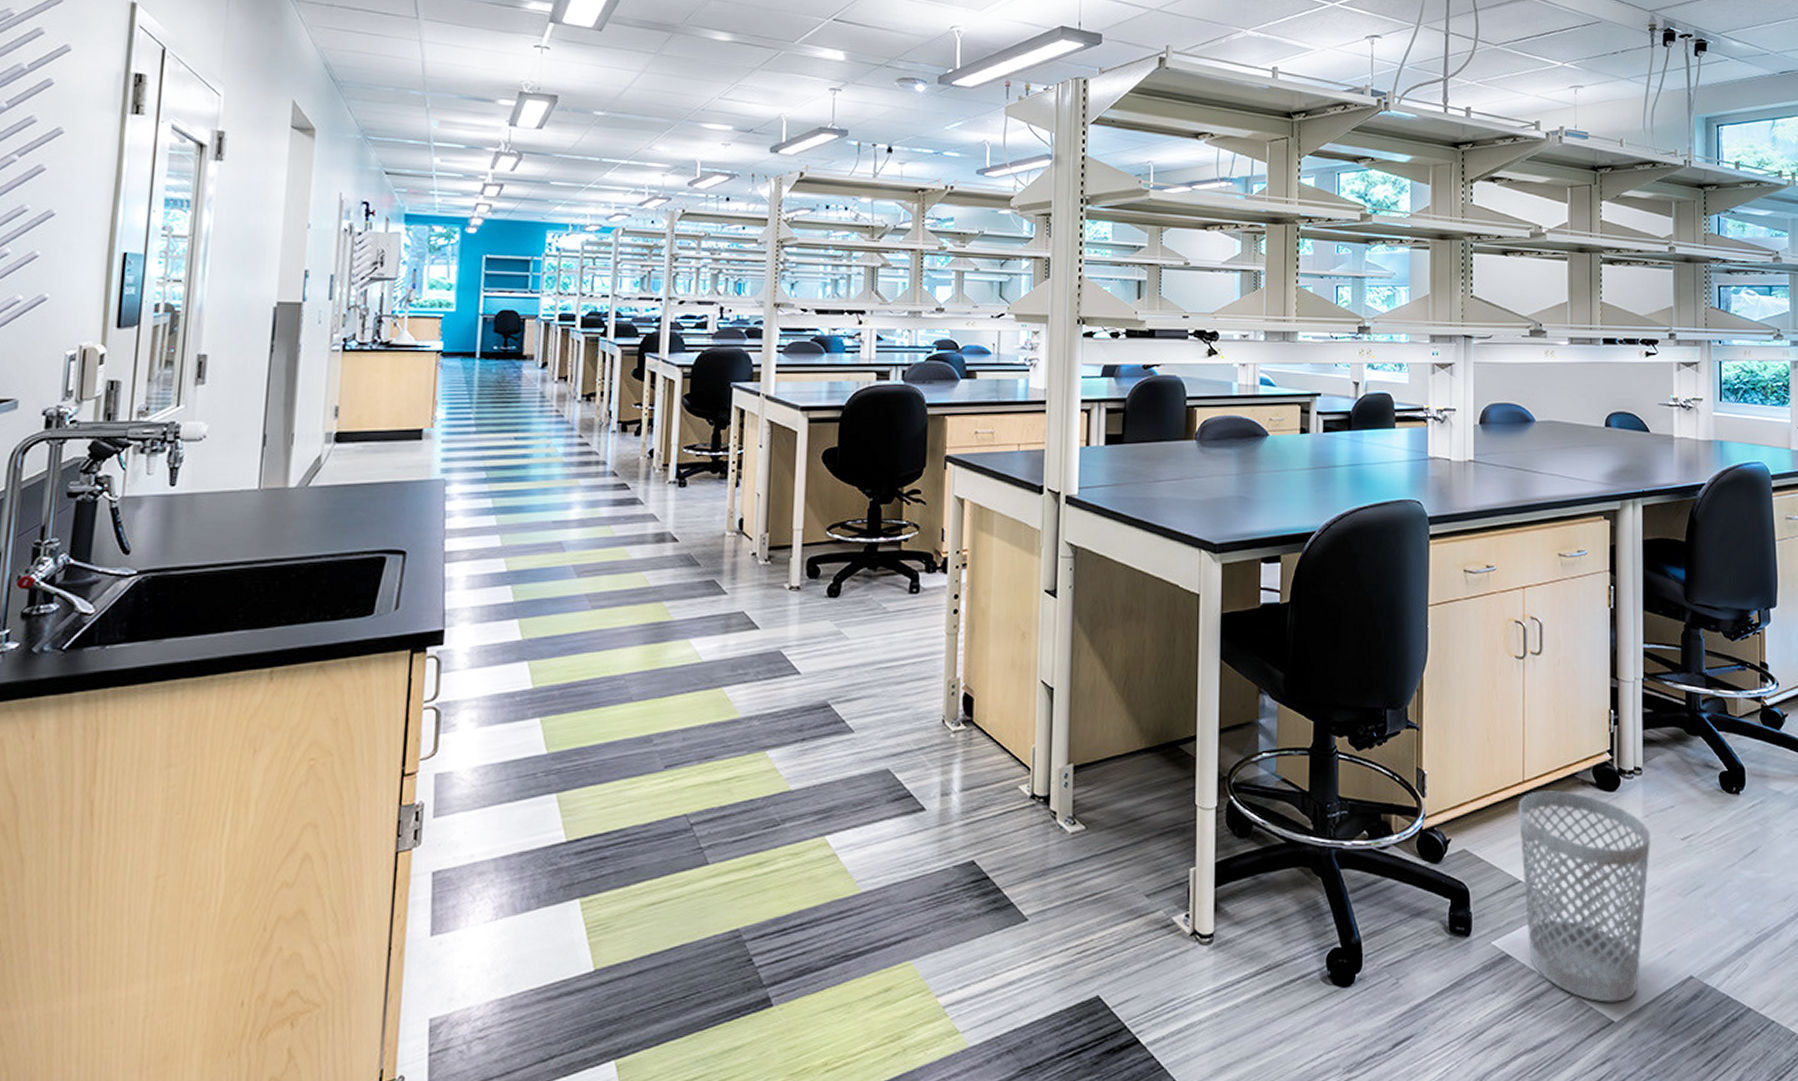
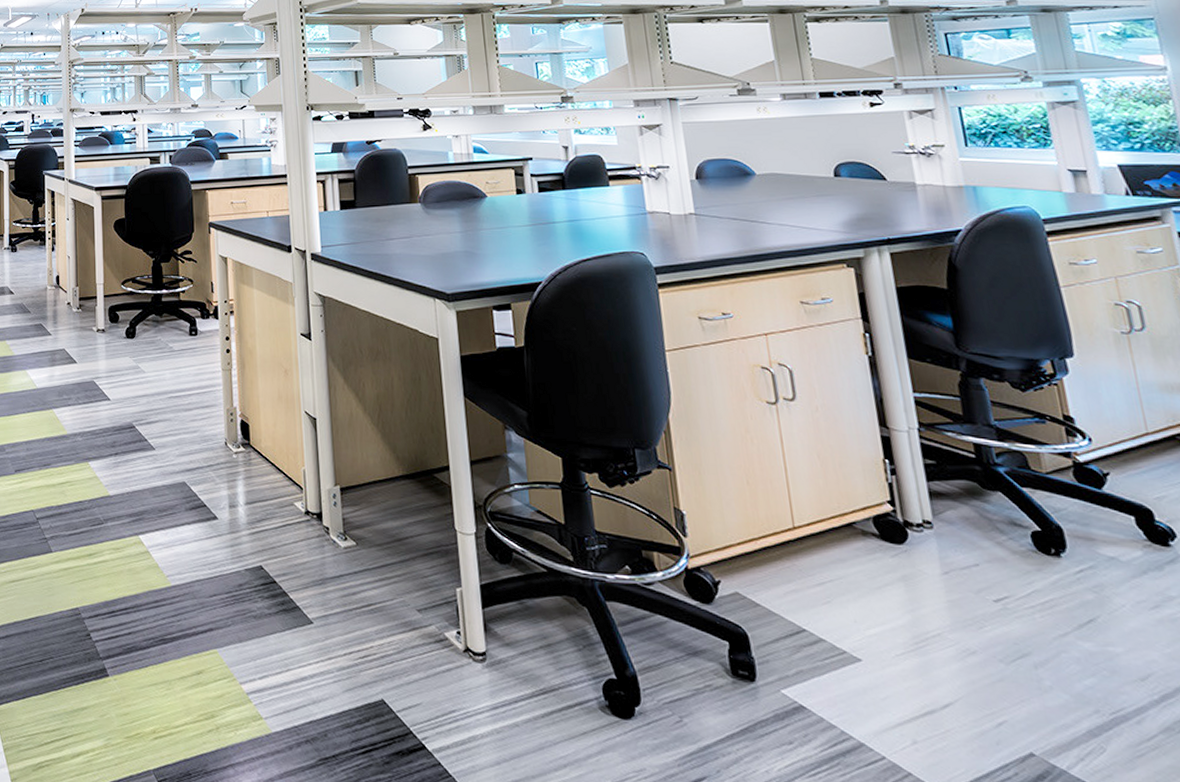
wastebasket: present [1518,791,1650,1003] -> none [791,538,965,772]

